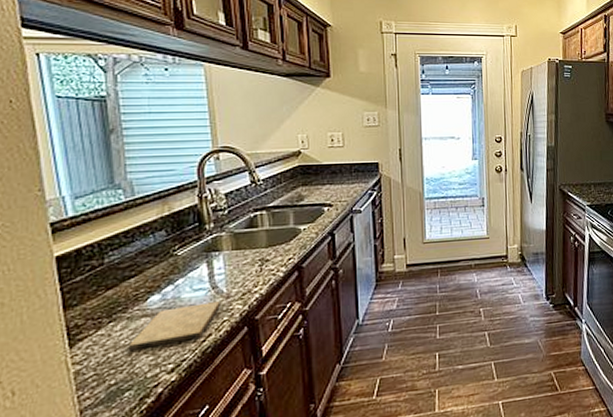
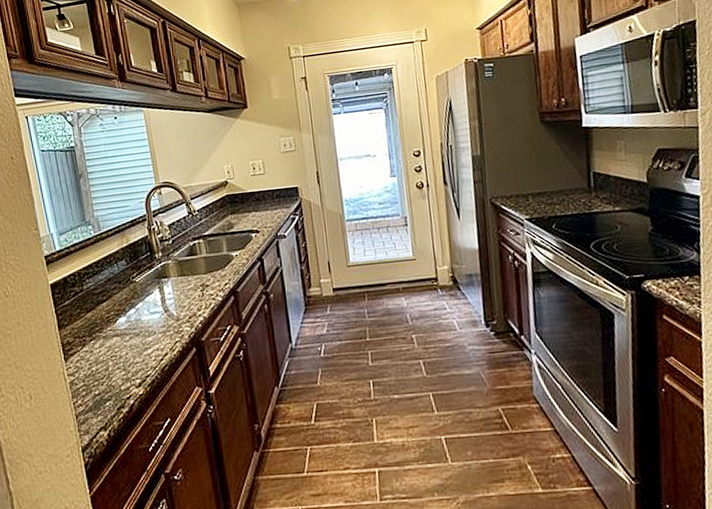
cutting board: present [128,302,222,350] -> none [105,324,174,365]

